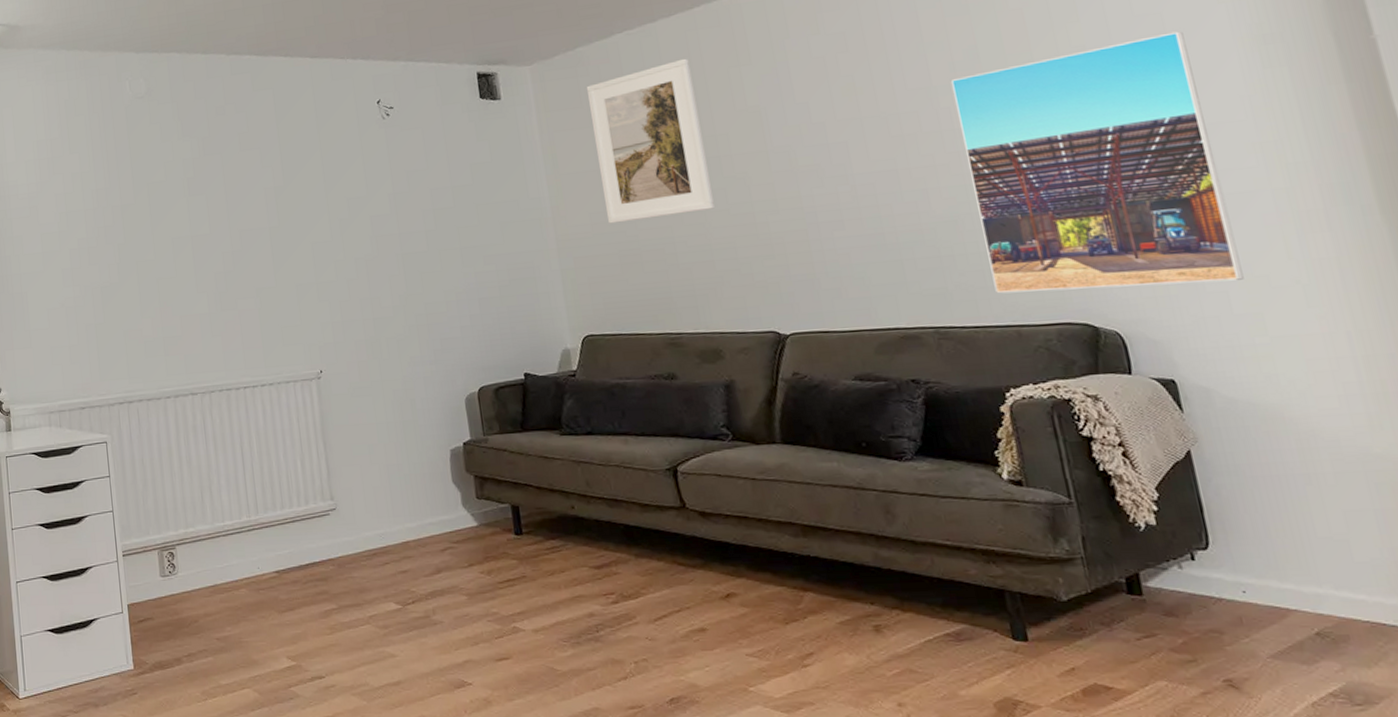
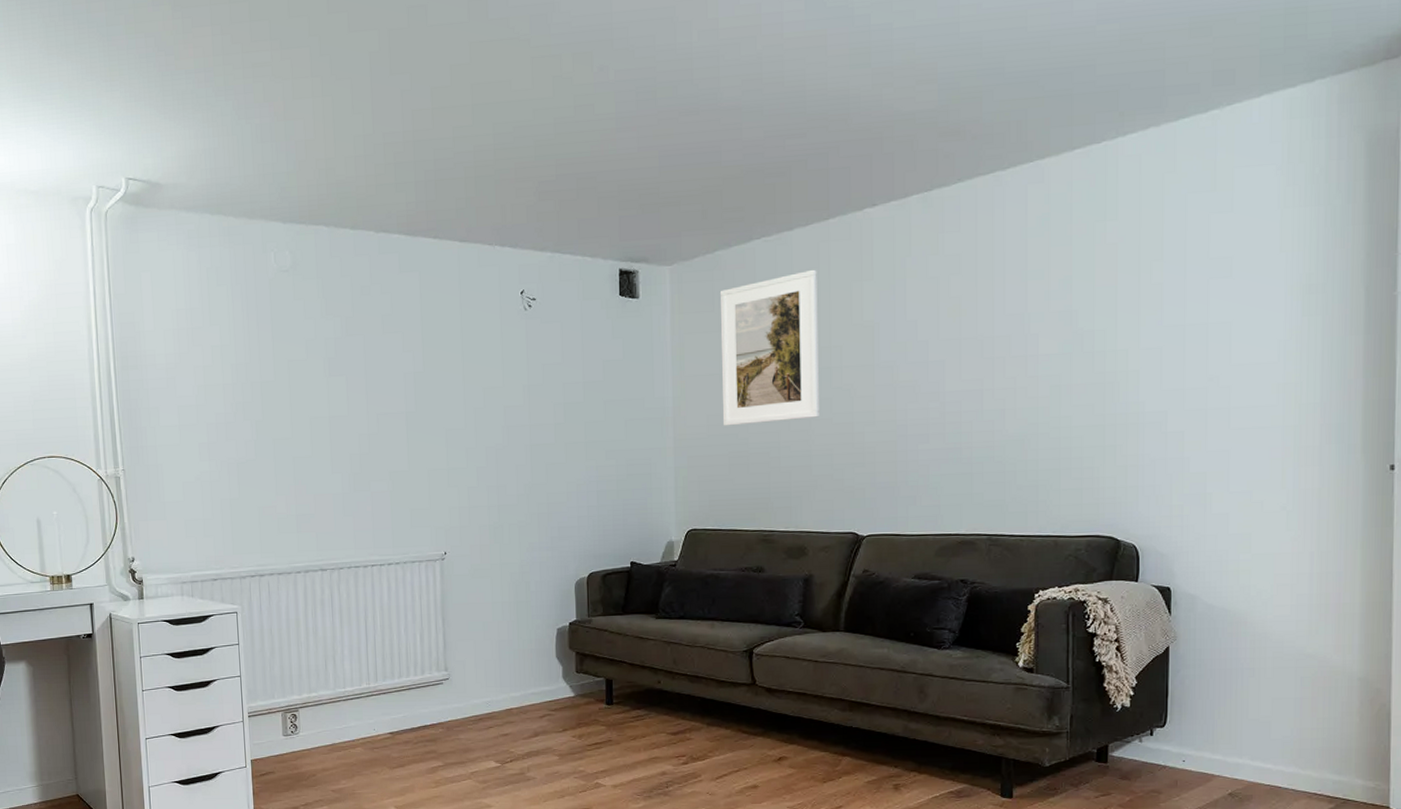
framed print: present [950,31,1244,294] -> none [1043,276,1246,508]

